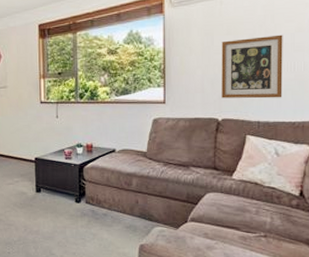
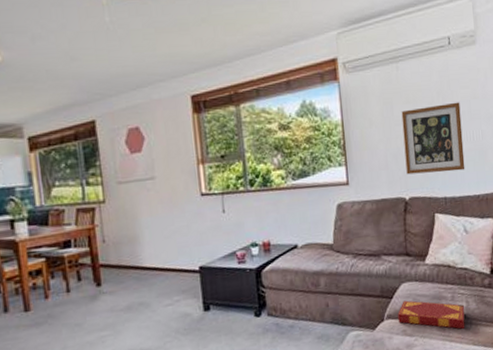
hardback book: none [201,208,268,241] -> present [398,300,465,329]

